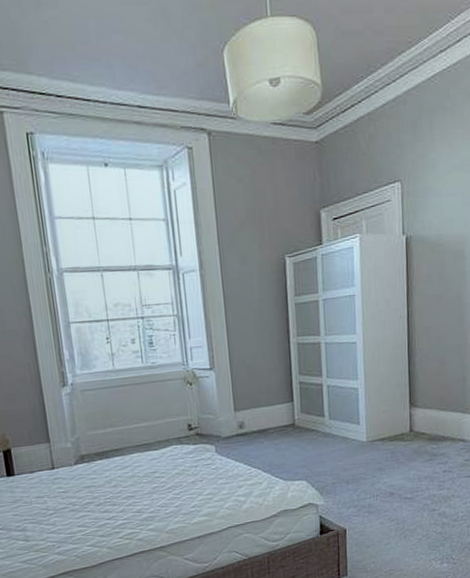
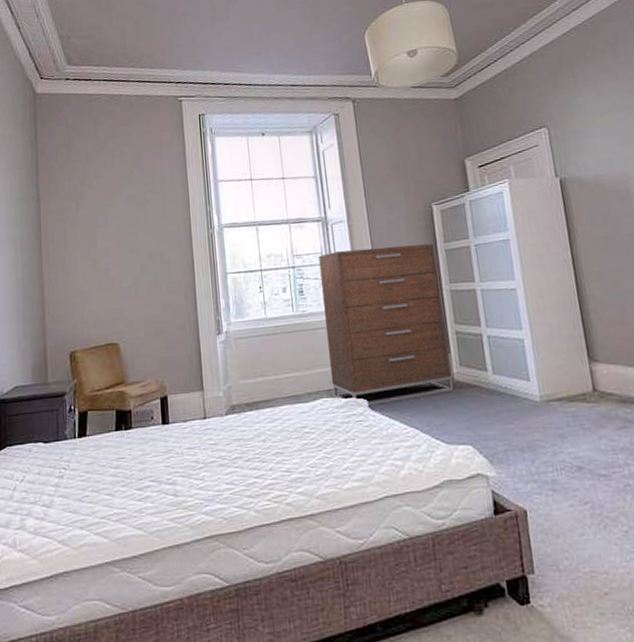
dresser: none [169,296,294,452] -> present [318,243,454,407]

